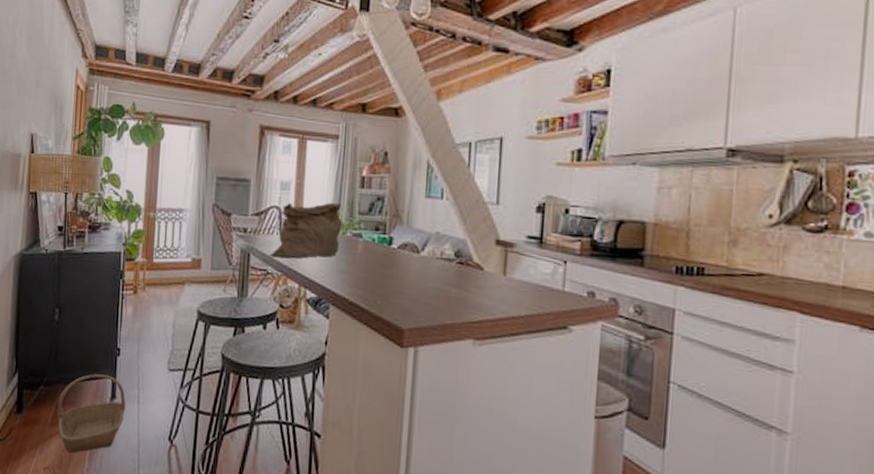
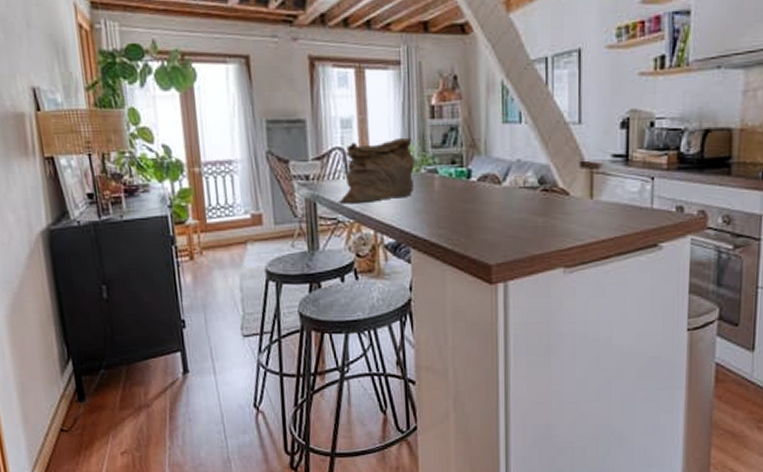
basket: present [57,374,126,453] -> none [123,349,202,434]

